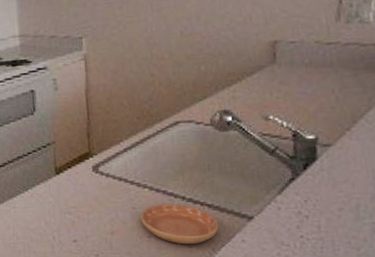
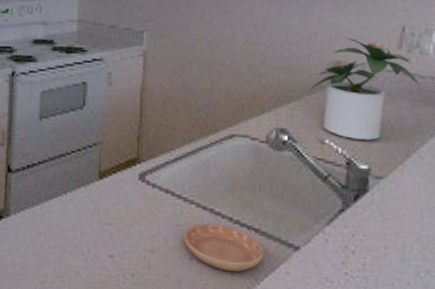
potted plant: none [248,16,363,113] -> present [308,37,421,140]

